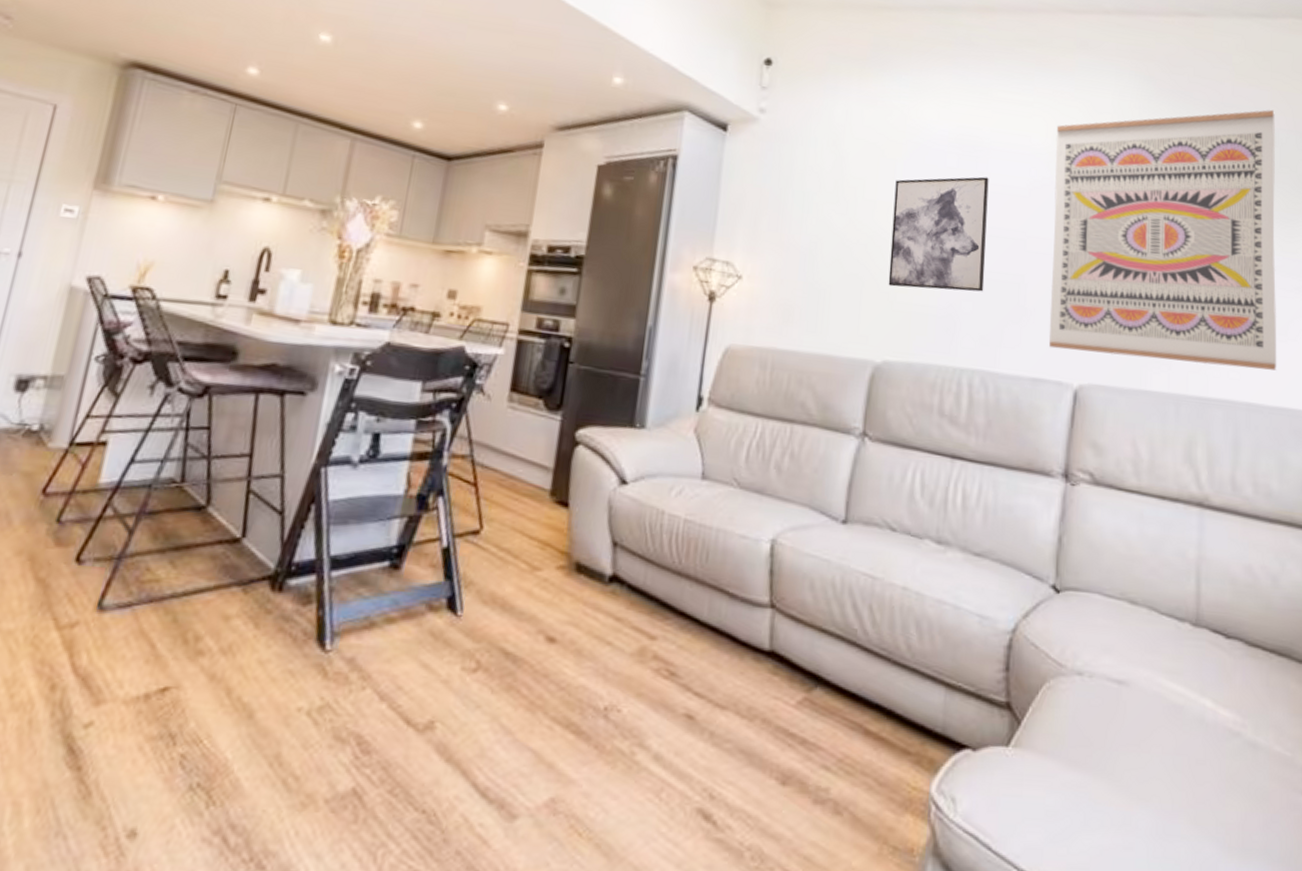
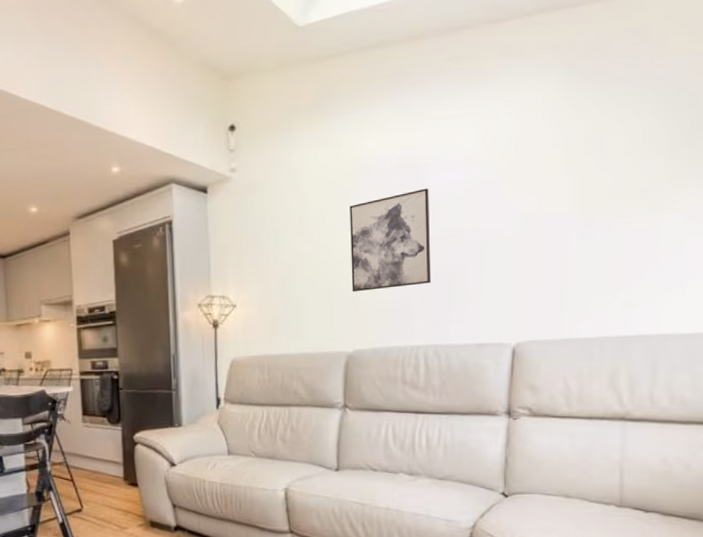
wall art: present [1048,109,1277,370] -> none [486,73,693,318]

